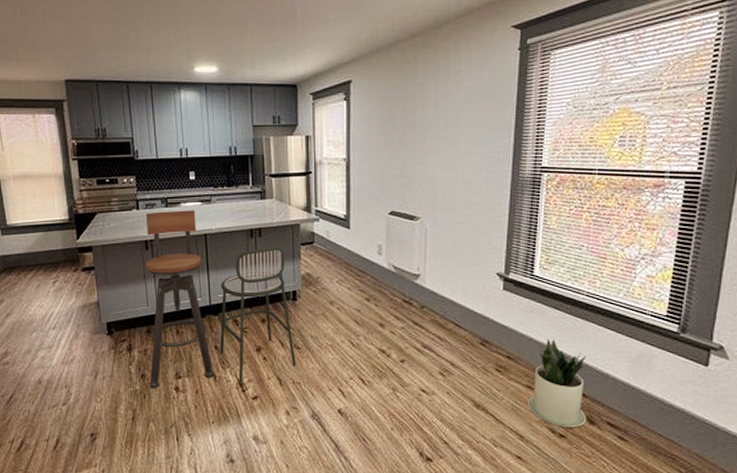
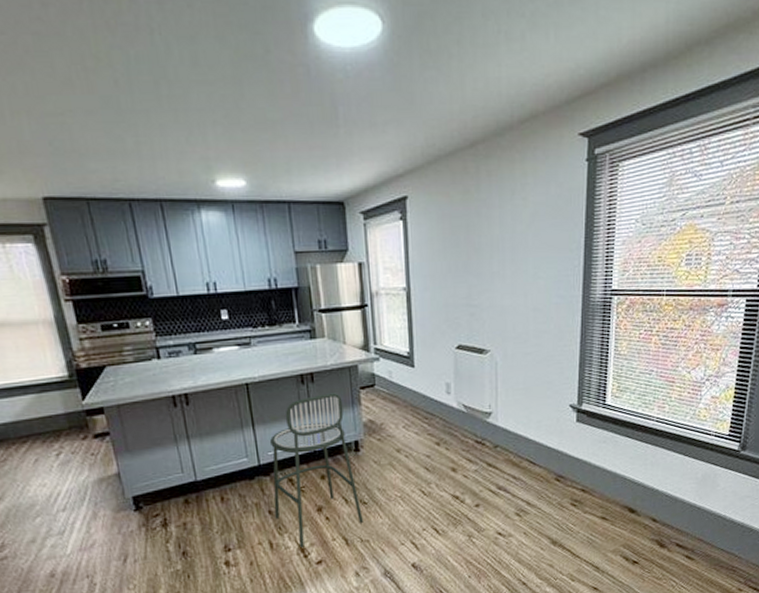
bar stool: present [145,210,214,389] -> none [169,356,271,567]
planter: present [528,339,587,428] -> none [603,468,657,554]

